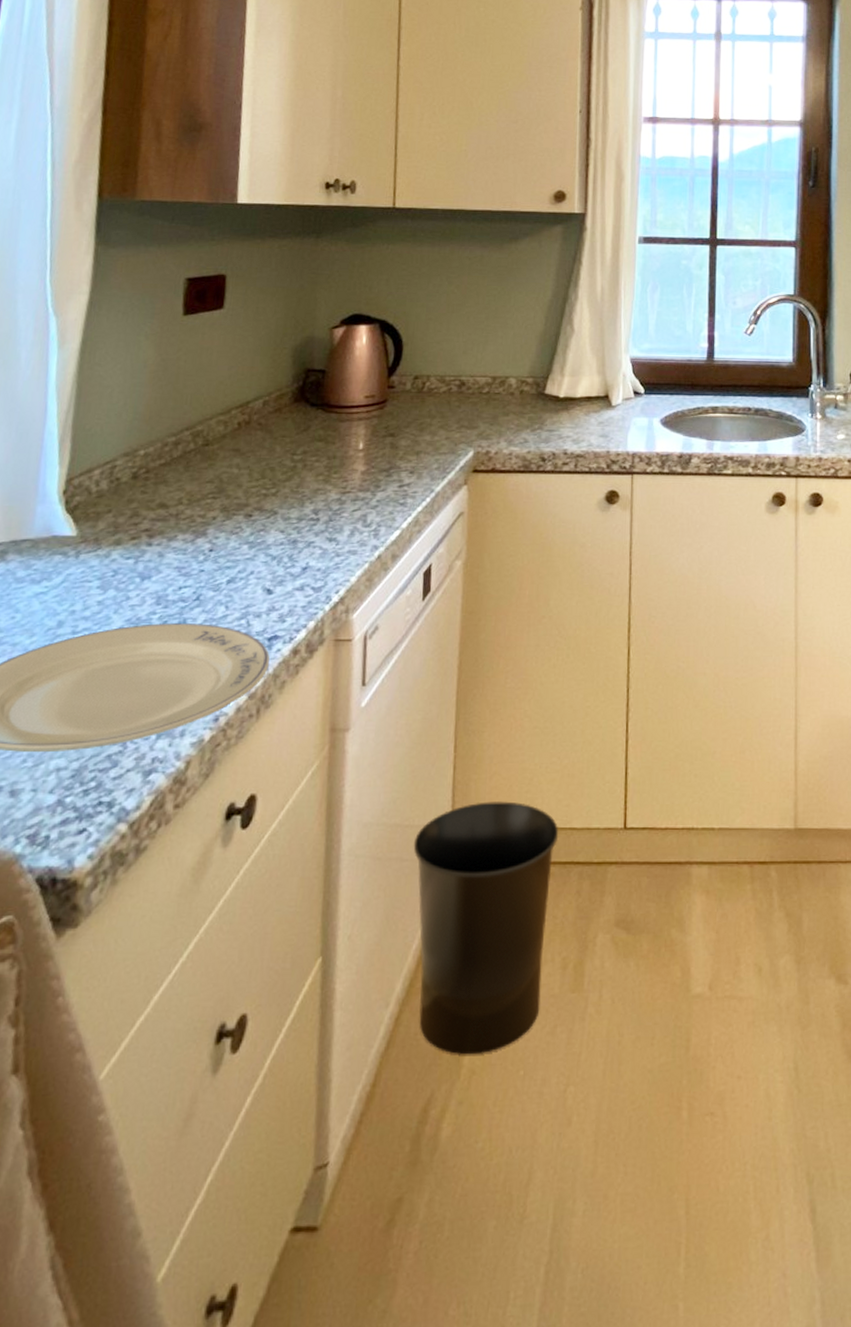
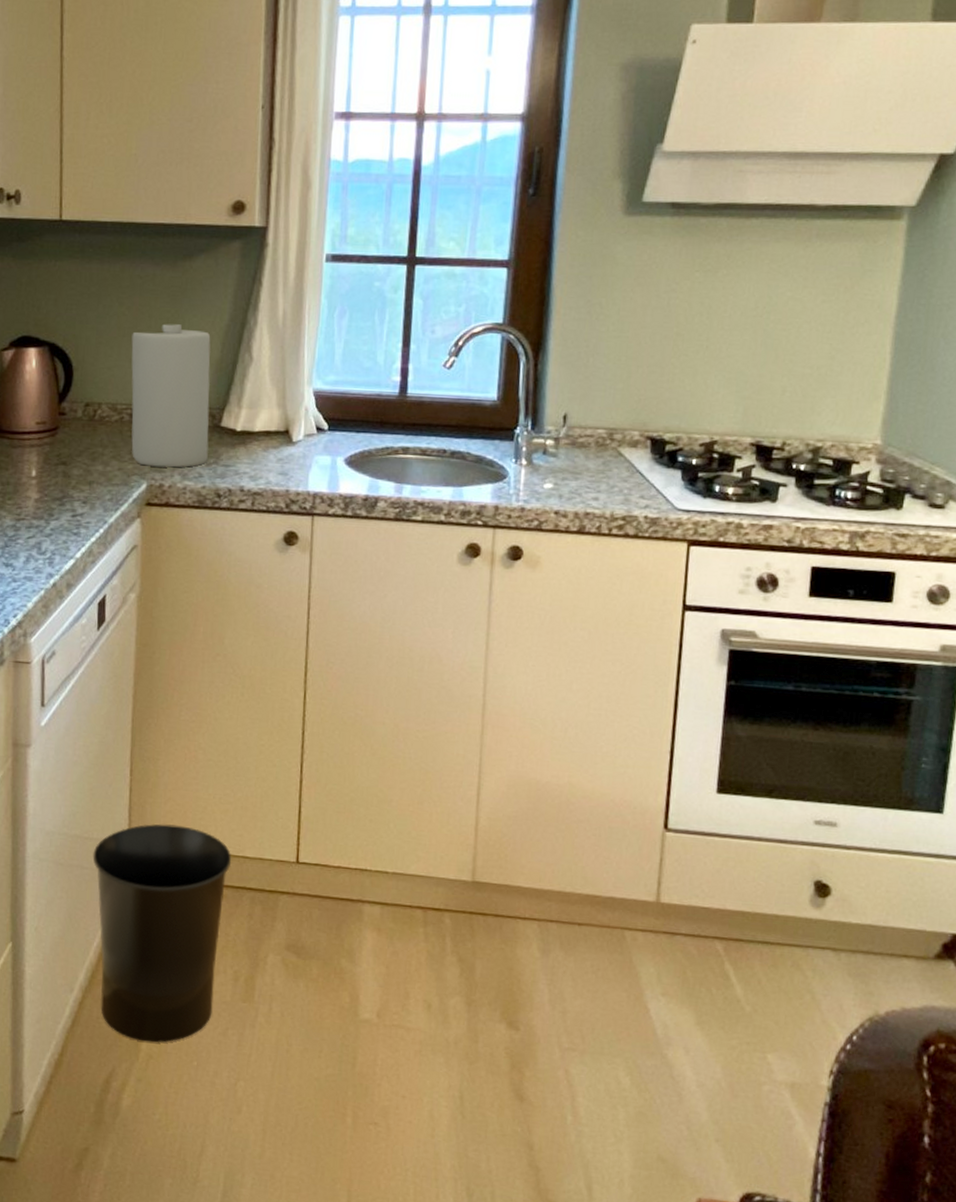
paper towel holder: none [459,300,535,435] -> present [131,324,211,468]

